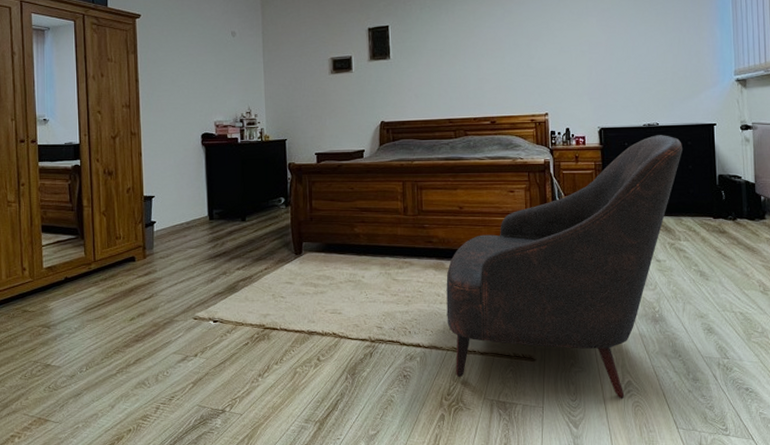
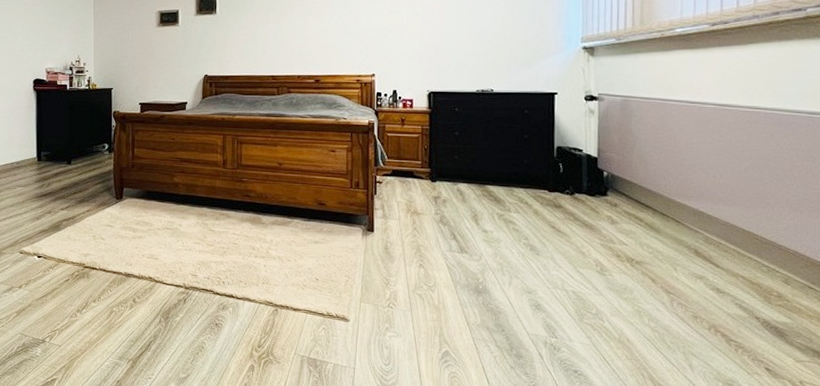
armchair: present [446,135,682,399] -> none [261,101,518,369]

